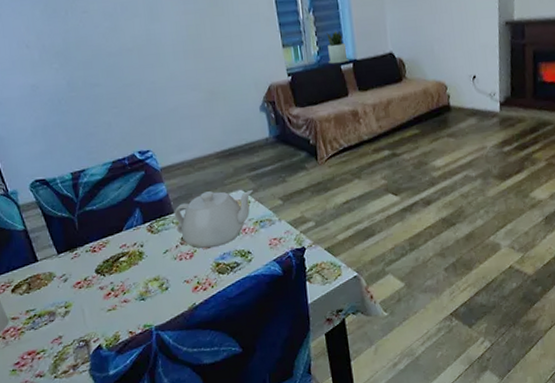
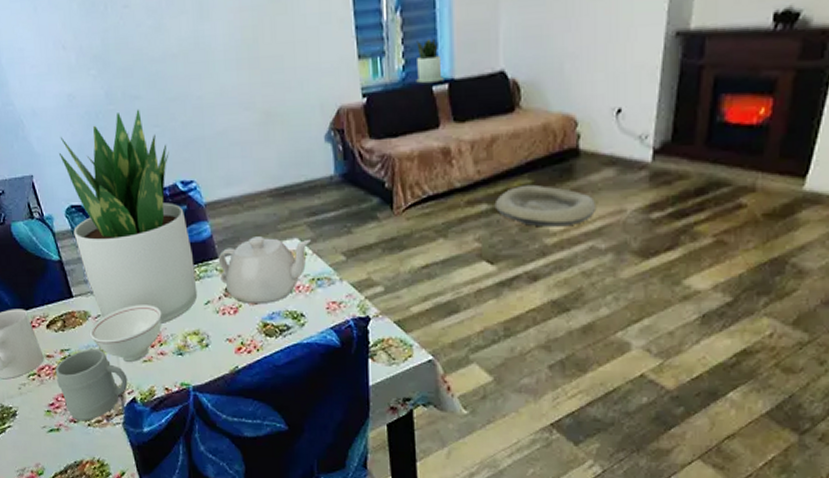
mug: none [20,305,93,375] -> present [55,348,128,421]
planter: none [23,94,157,276] -> present [58,109,198,323]
bowl: none [54,259,125,313] -> present [89,305,162,362]
dog bed: none [394,133,466,164] -> present [494,184,595,227]

